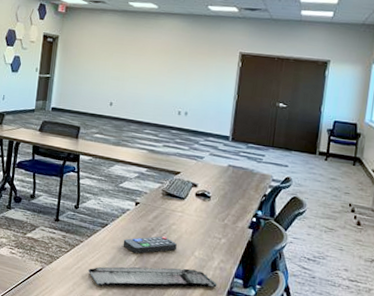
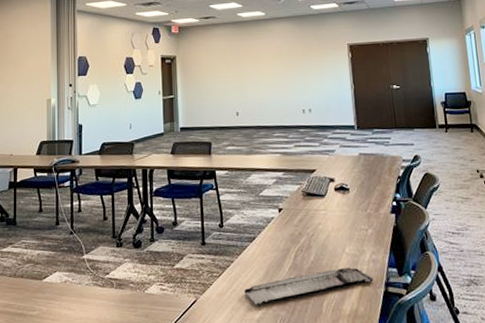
remote control: present [123,236,177,254] -> none [273,238,327,263]

